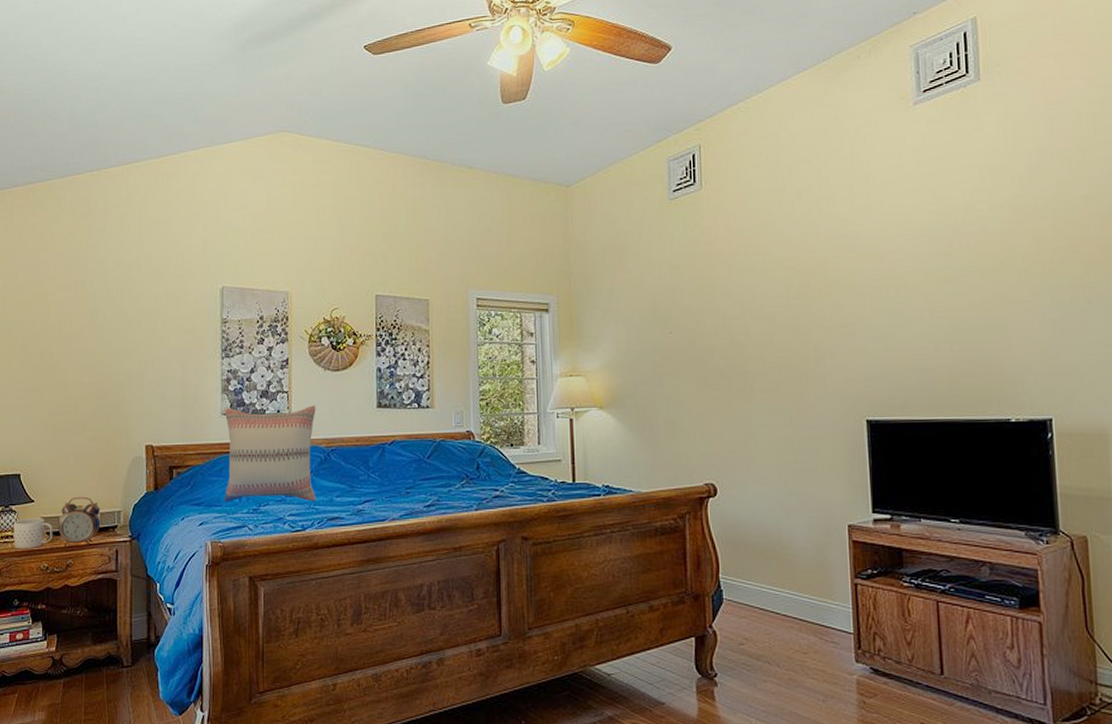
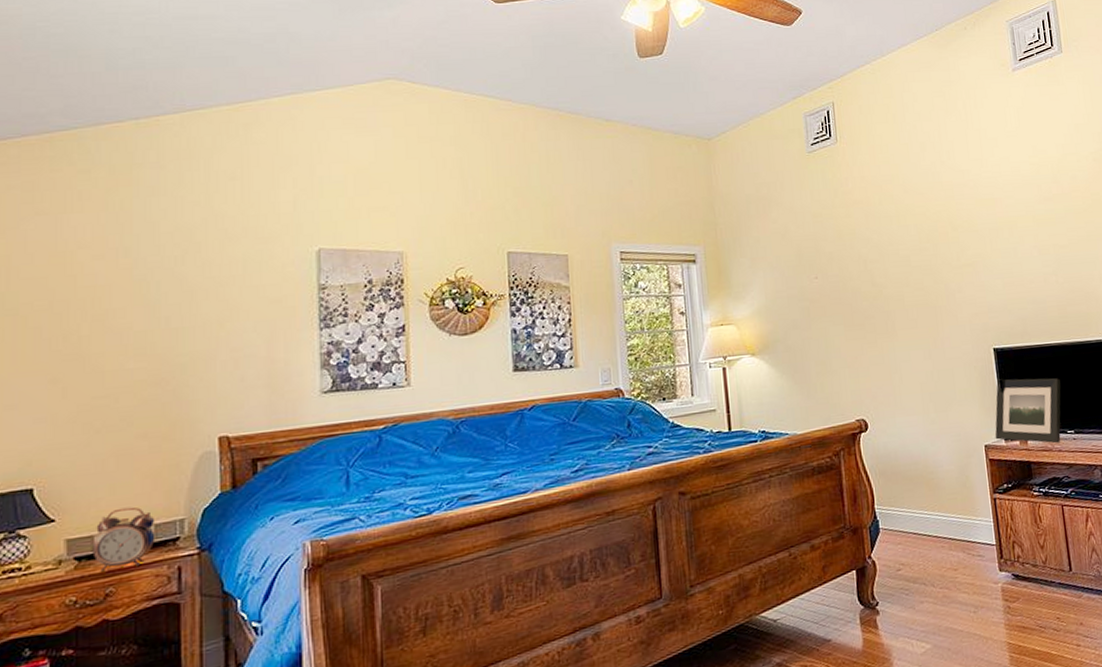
mug: present [13,518,54,549] -> none [22,540,85,585]
pillow: present [224,405,317,502] -> none [324,374,445,493]
picture frame: none [861,454,948,532] -> present [995,378,1061,444]

